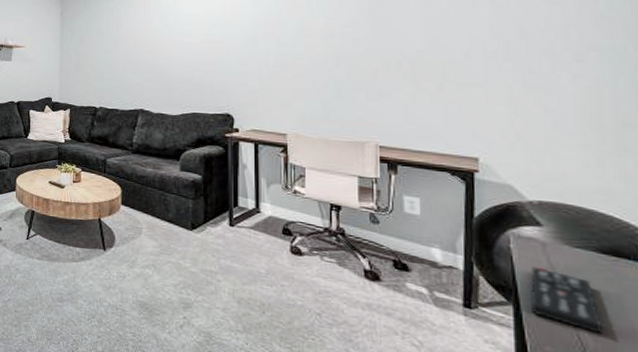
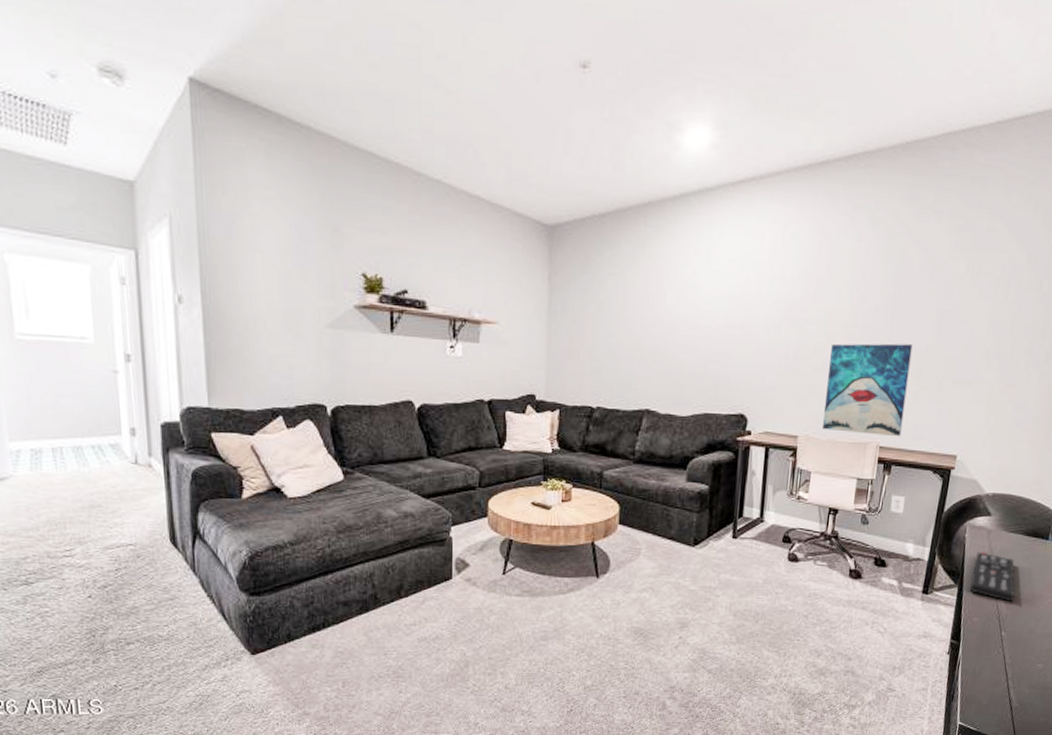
wall art: none [312,50,403,138] -> present [823,343,913,437]

